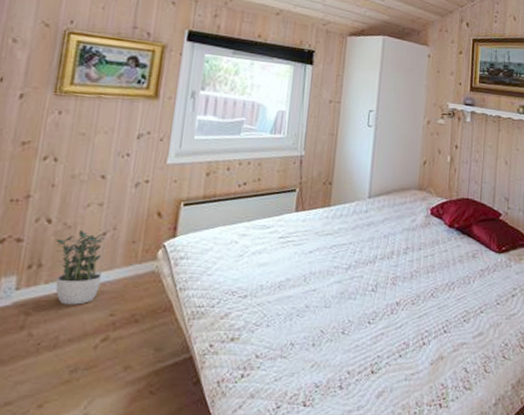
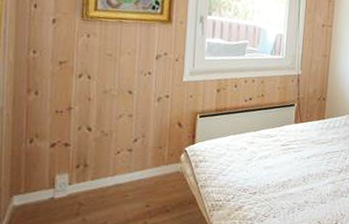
potted plant: present [55,231,107,305] -> none [97,137,138,198]

